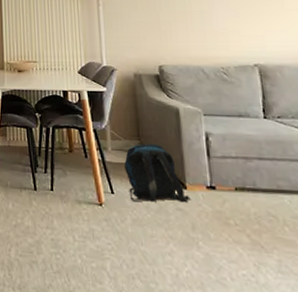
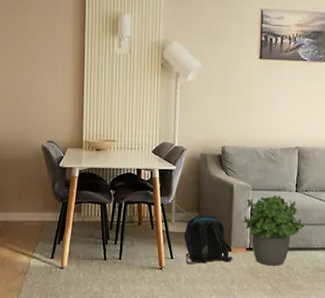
potted plant: none [198,122,285,212] -> present [243,195,305,266]

